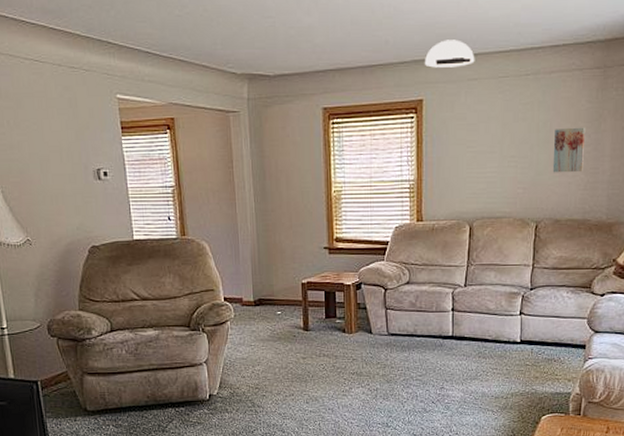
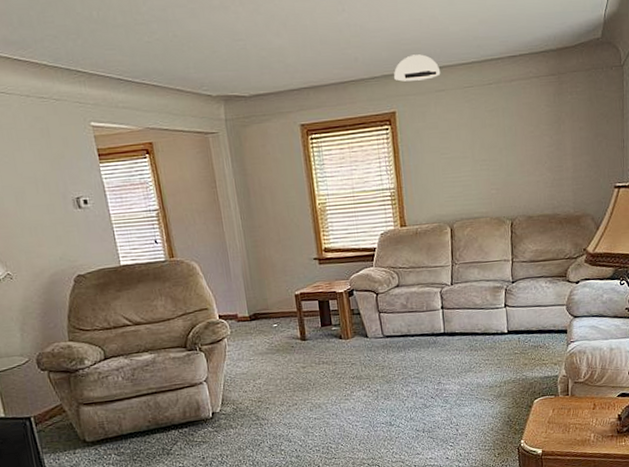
wall art: present [552,127,585,173] -> none [520,129,549,173]

